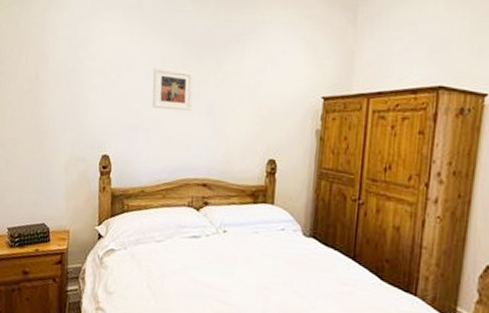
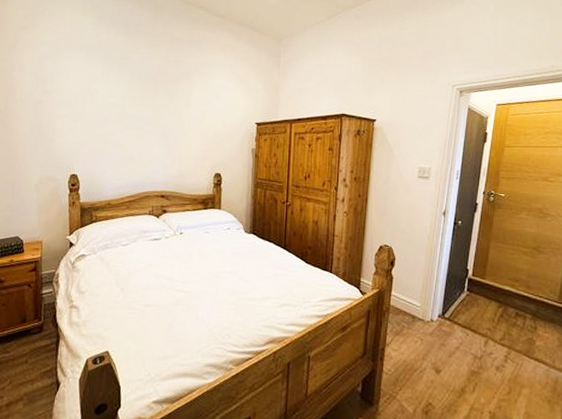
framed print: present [152,67,194,112] -> none [114,99,150,136]

